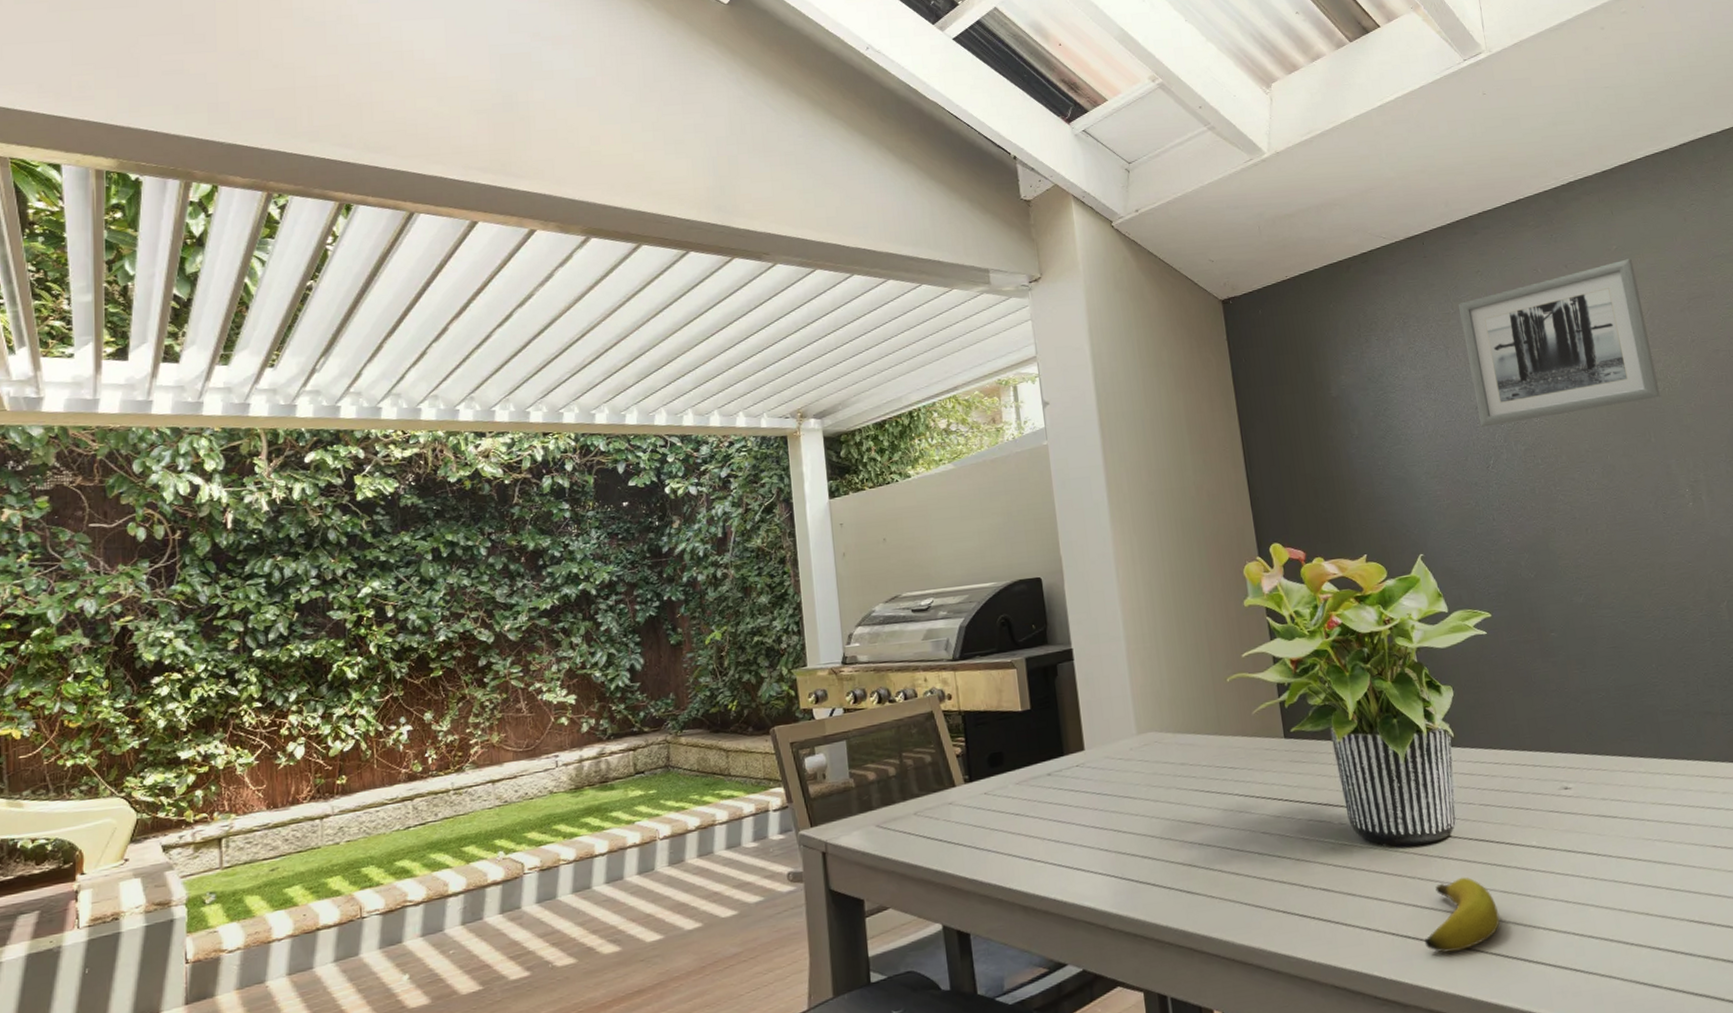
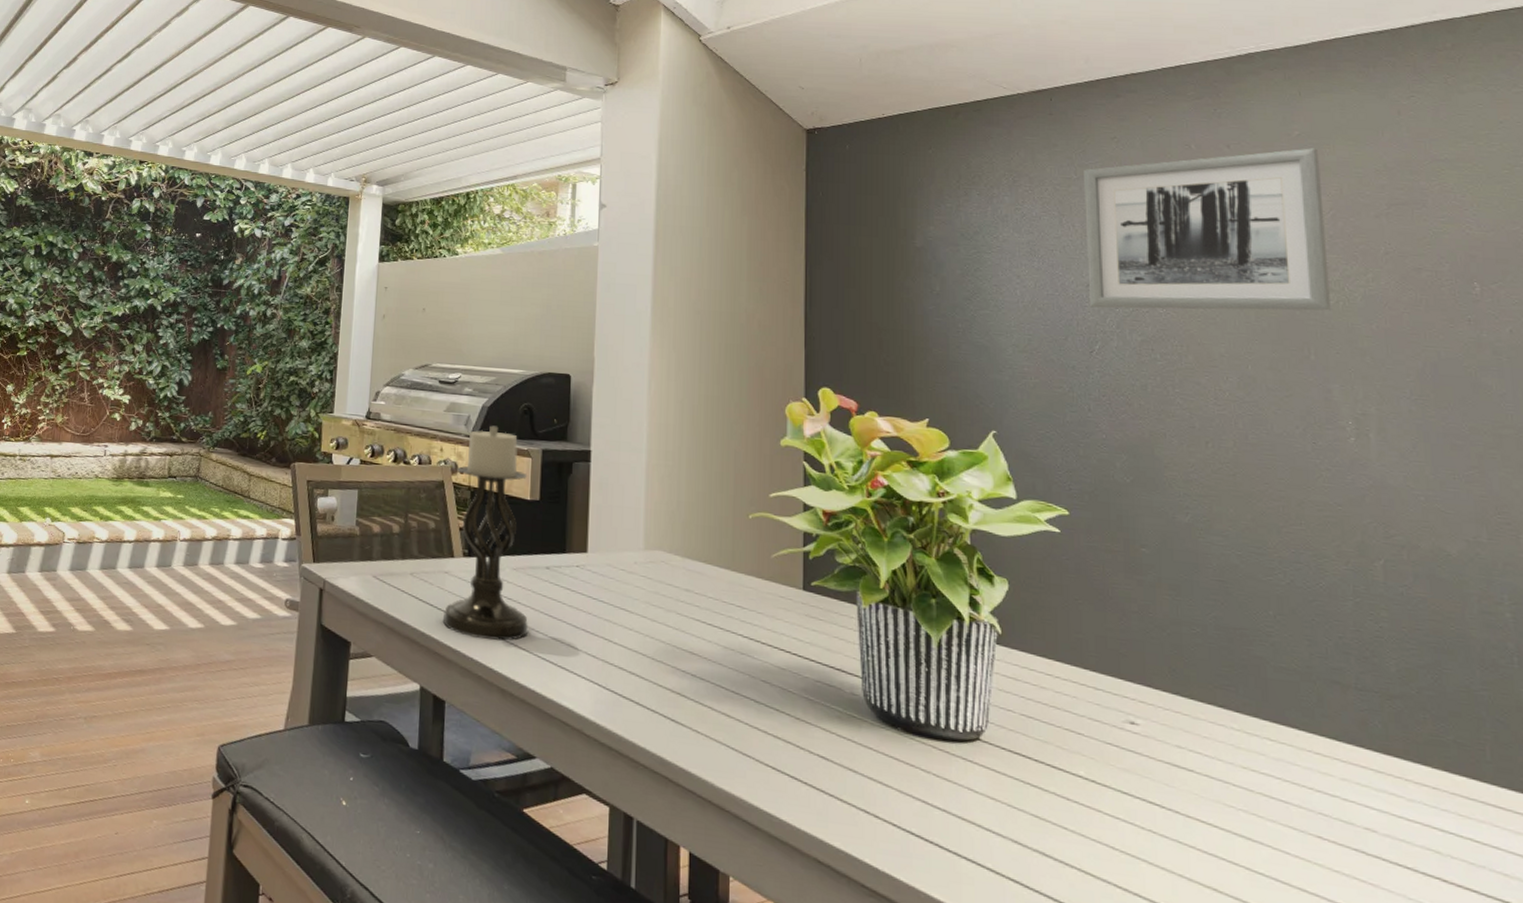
candle holder: none [943,644,1041,863] -> present [442,425,529,641]
banana: present [1424,877,1500,953] -> none [929,786,1025,865]

